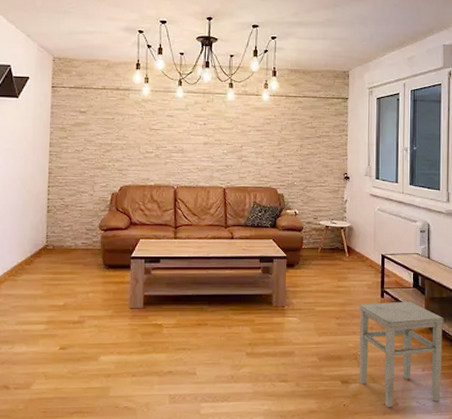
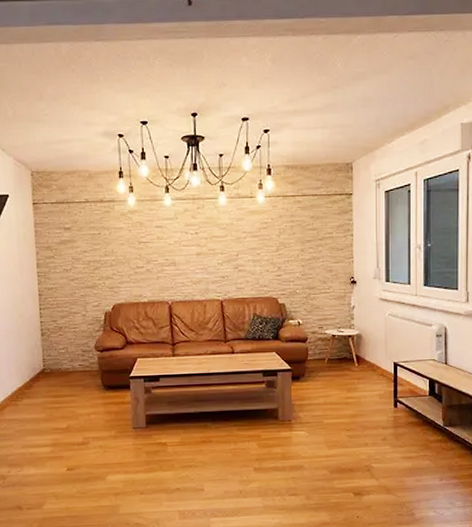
stool: present [359,301,444,407] -> none [371,410,463,518]

